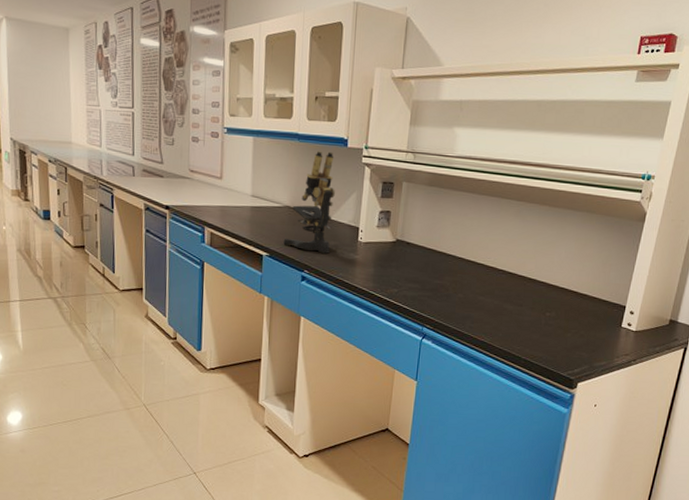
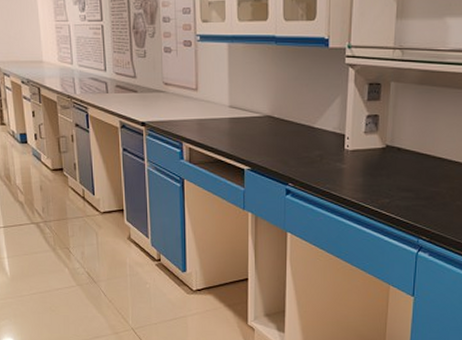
microscope: present [283,151,335,254] -> none [265,54,317,164]

